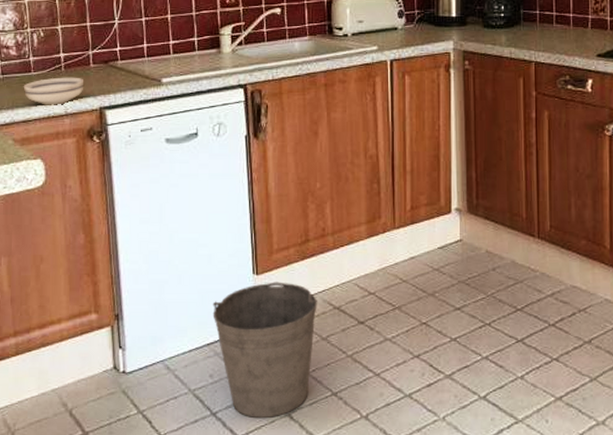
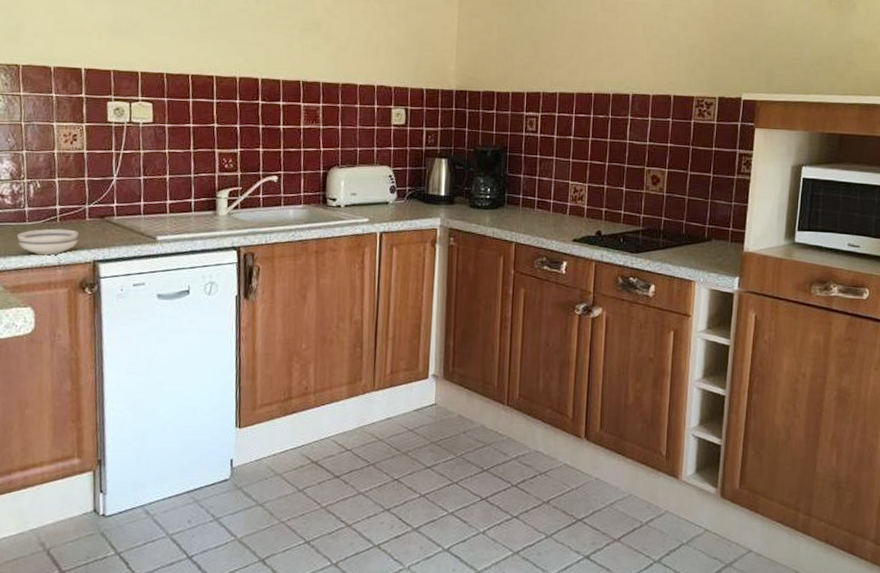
bucket: present [212,282,317,419] -> none [194,435,296,563]

